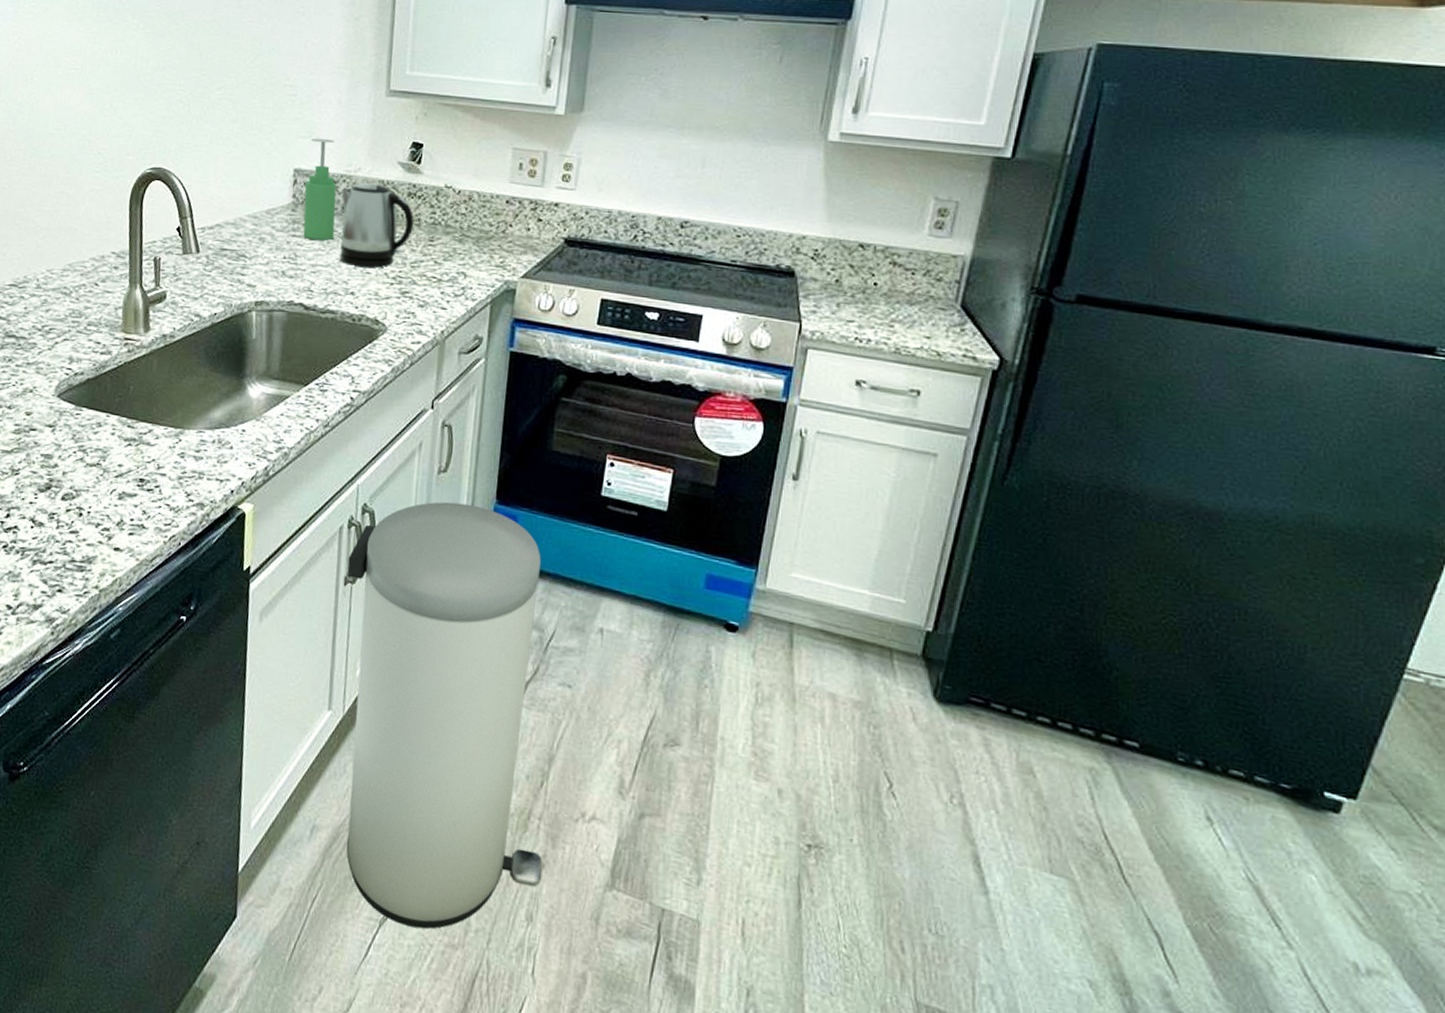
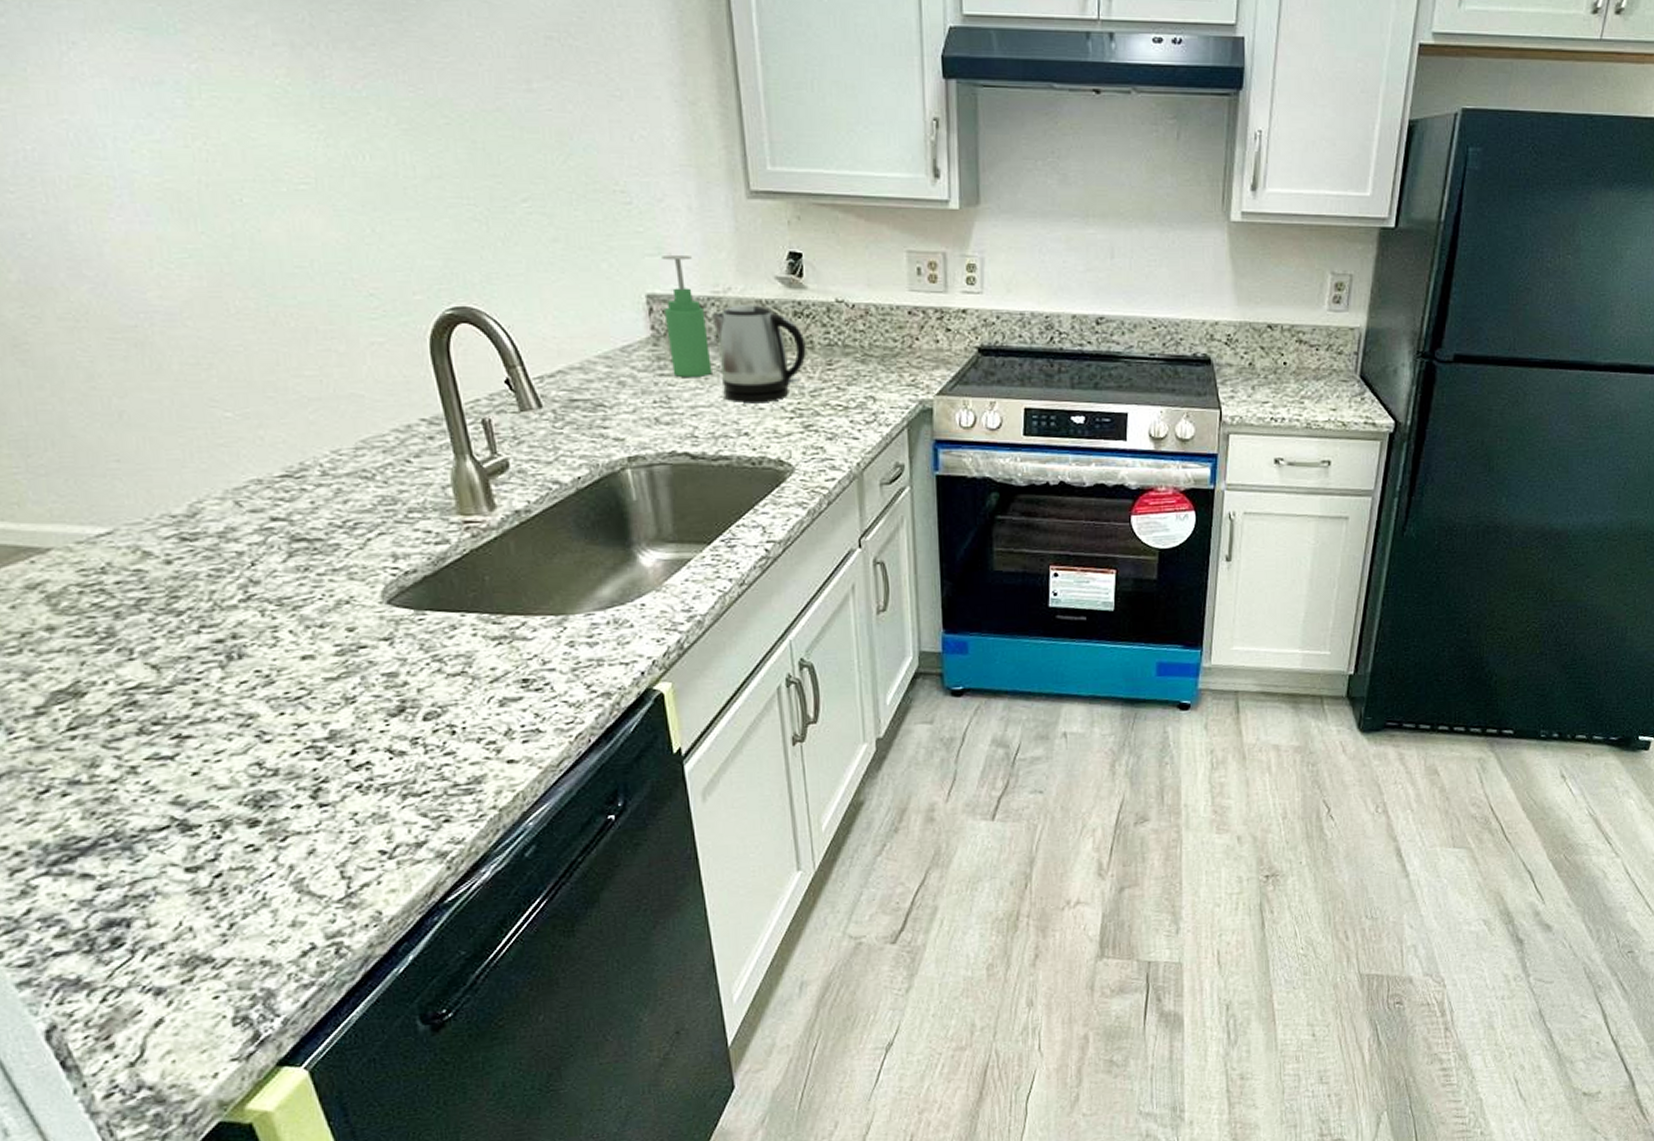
pedal bin: present [346,502,543,929] -> none [792,639,1037,1045]

